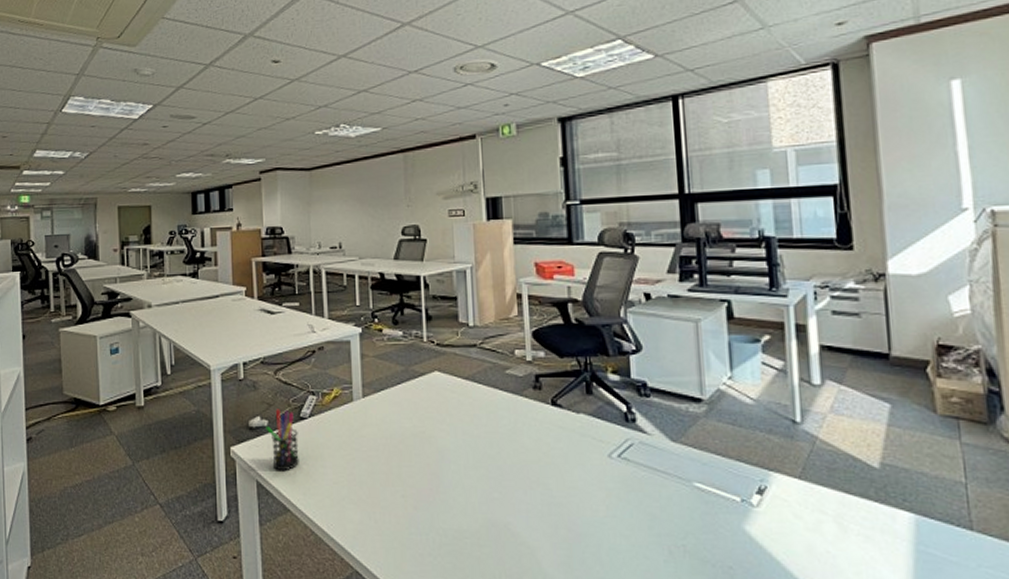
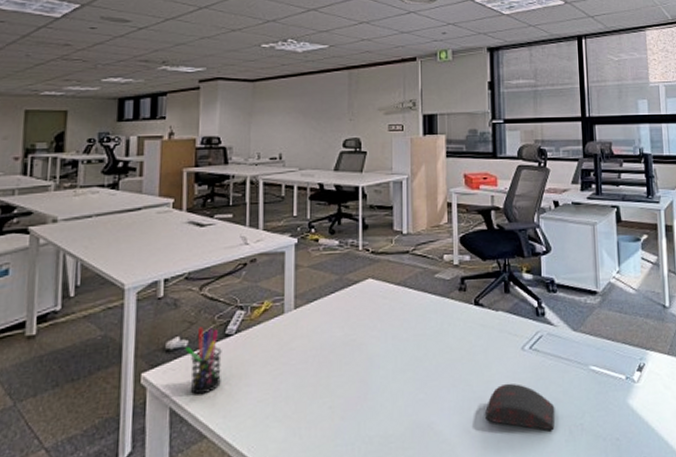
computer mouse: none [566,491,651,549] -> present [484,383,555,431]

